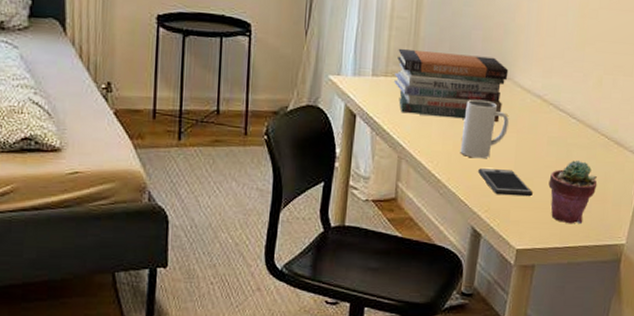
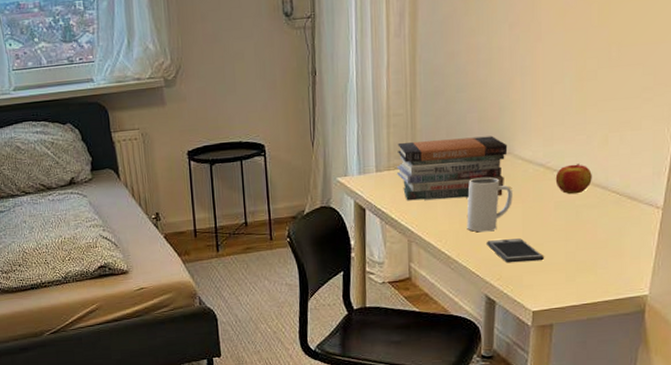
potted succulent: present [548,160,598,224] -> none [560,220,612,282]
apple: none [550,100,585,132] -> present [555,164,592,195]

